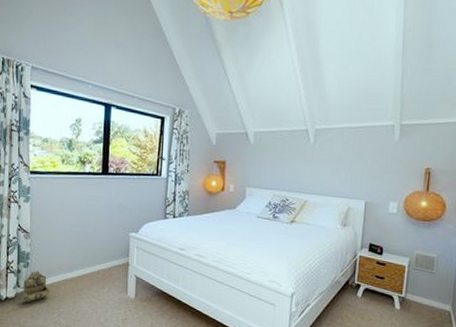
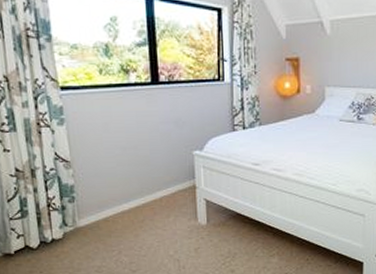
wall caddy: present [21,271,50,303] -> none [70,205,105,243]

